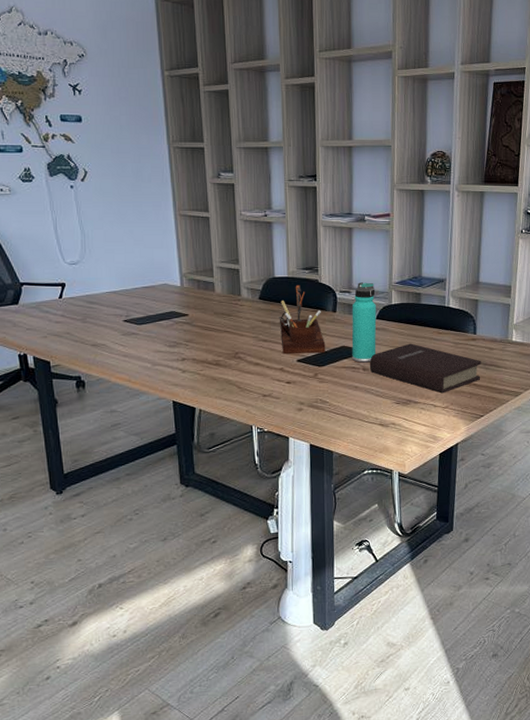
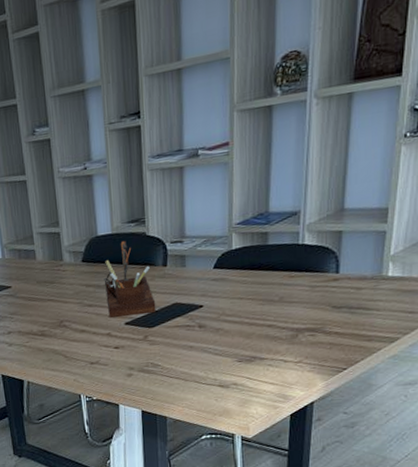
thermos bottle: present [351,282,377,363] -> none [184,227,214,320]
book: present [369,343,481,394] -> none [206,292,345,347]

